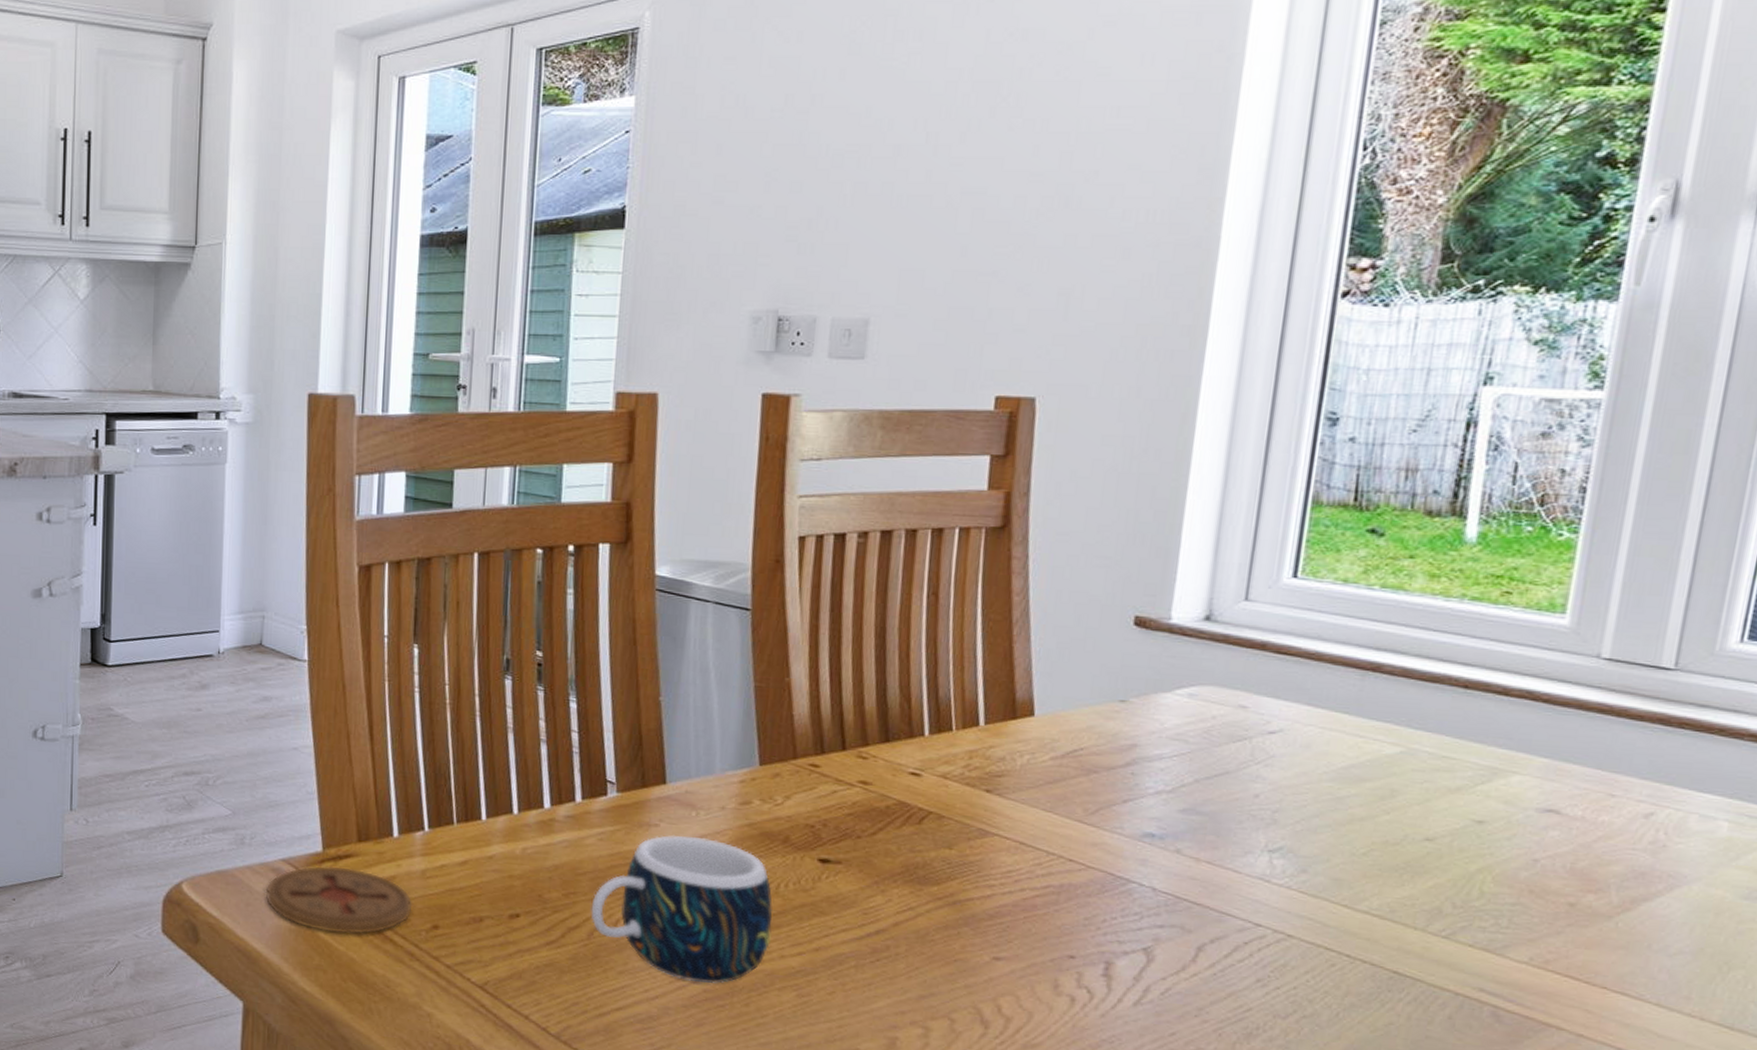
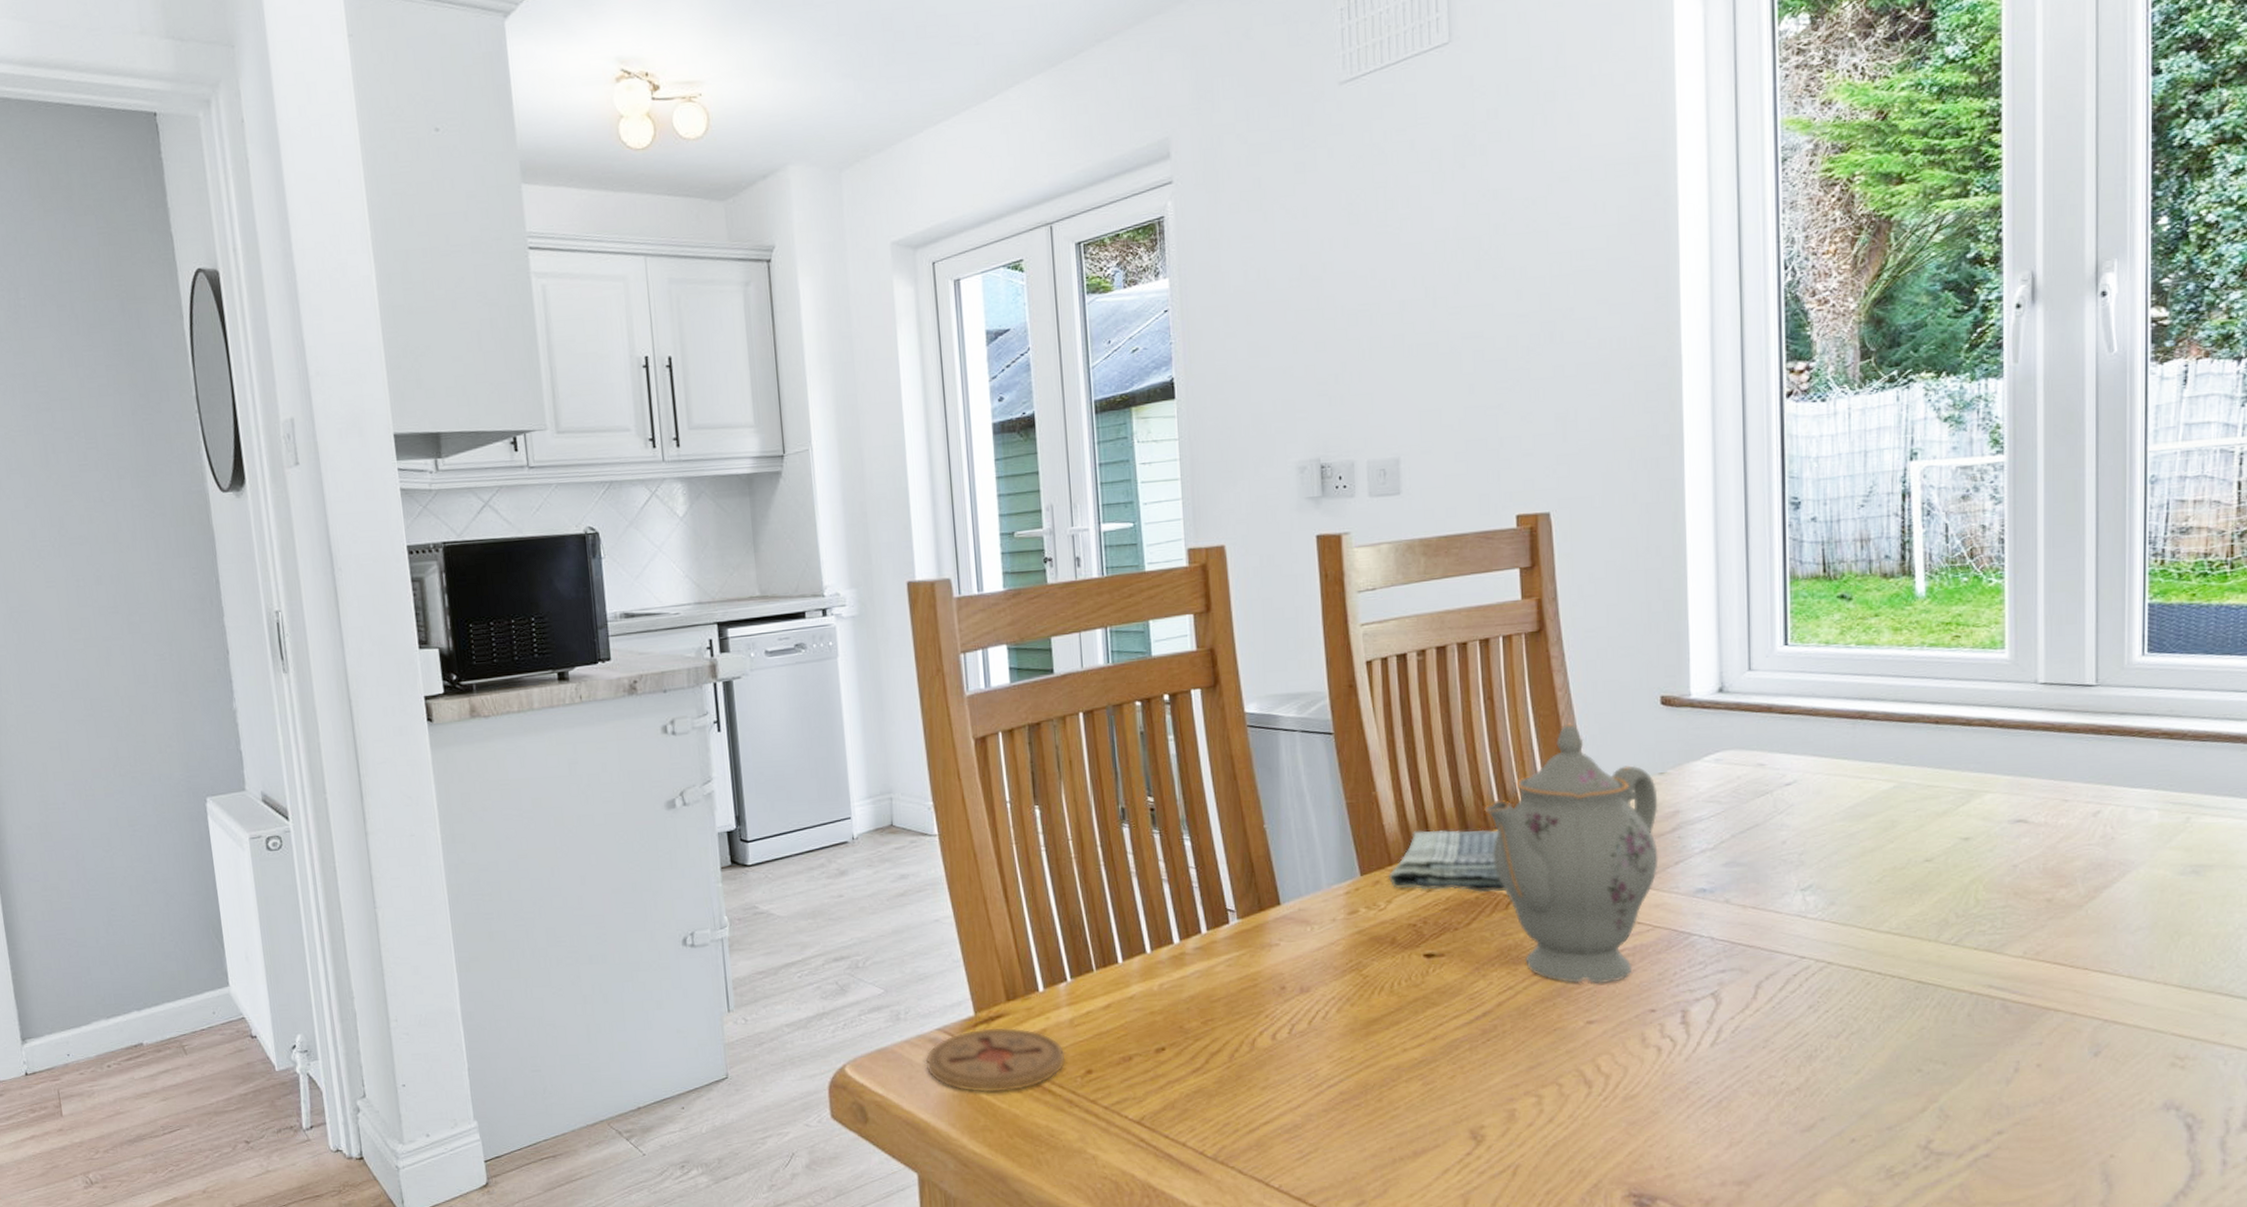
mug: present [591,834,773,984] -> none [1228,950,1393,1086]
dish towel: none [791,726,923,804] -> present [1389,829,1505,892]
teapot: none [910,632,1114,920] -> present [1484,723,1659,984]

